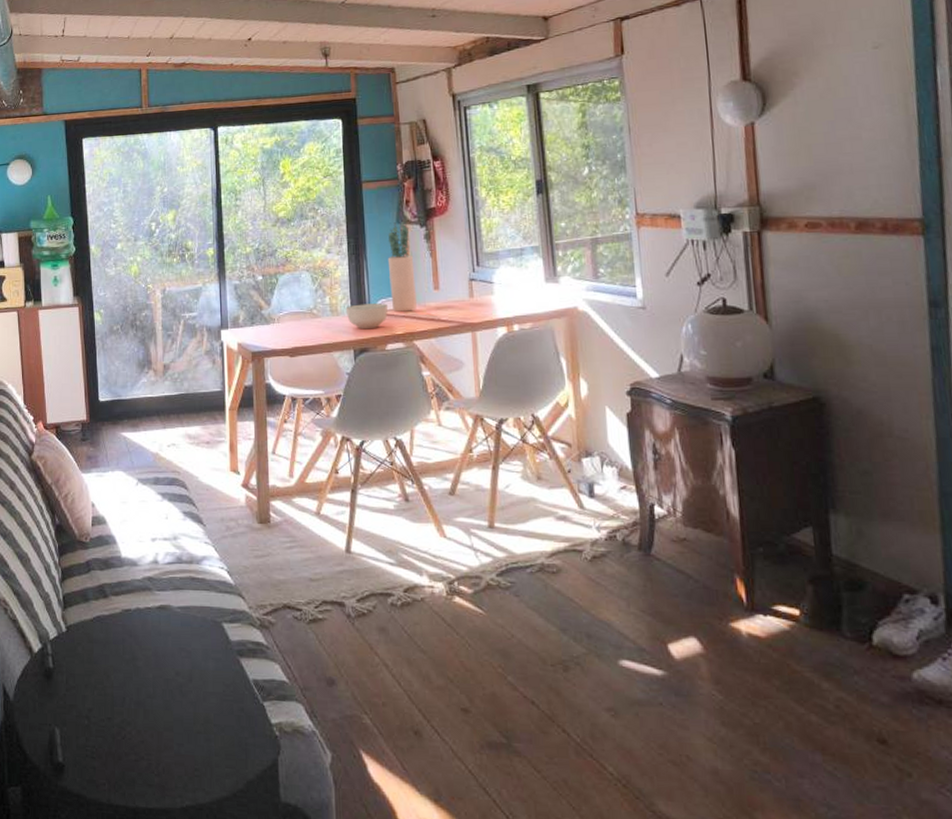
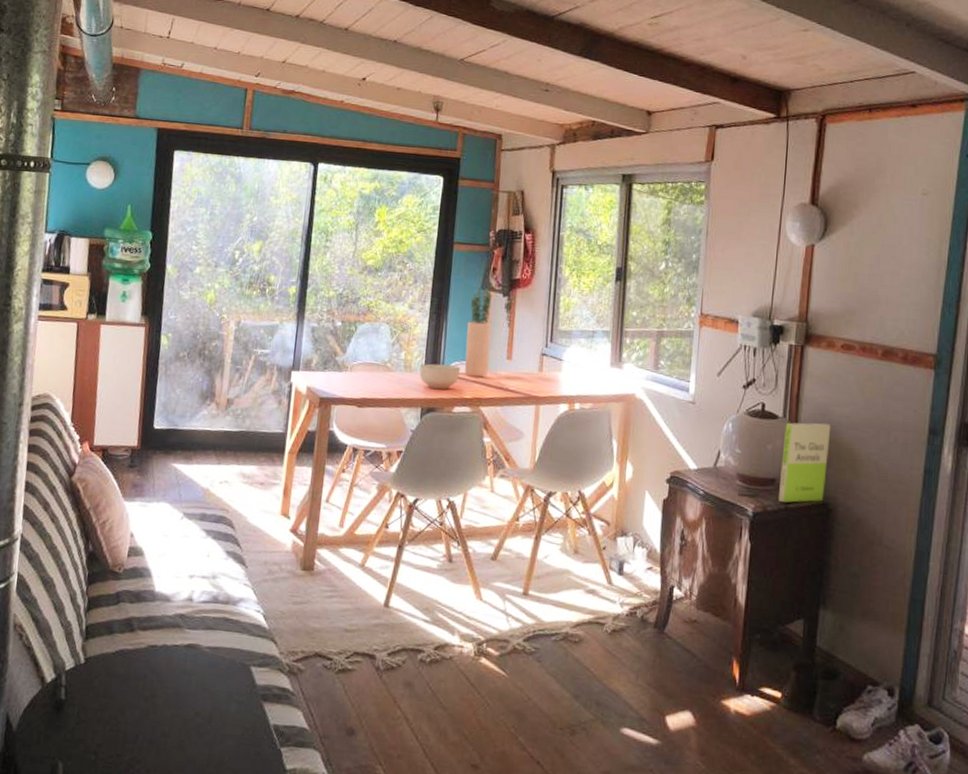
book: none [753,310,813,403] -> present [777,422,832,503]

